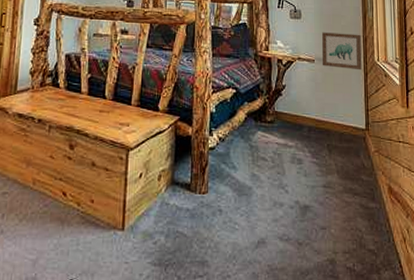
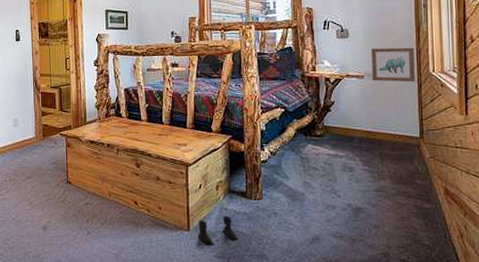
boots: none [133,212,179,249] -> present [198,215,238,245]

